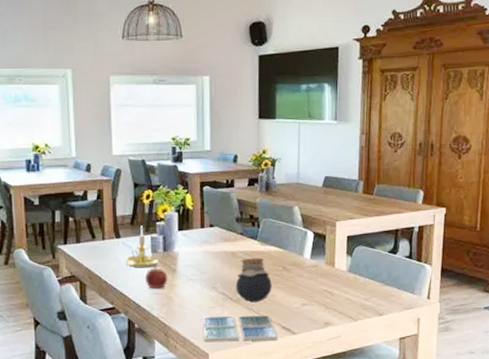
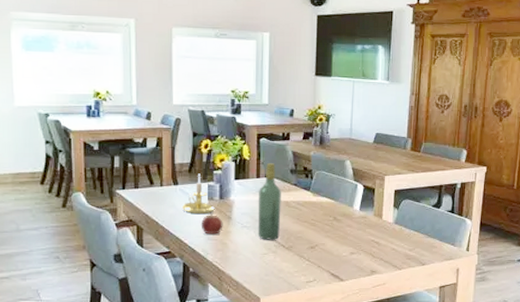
drink coaster: present [202,315,278,343] -> none [255,262,327,287]
wine bottle: none [203,212,228,293] -> present [258,163,281,240]
jar: present [235,257,272,303] -> none [288,208,323,250]

